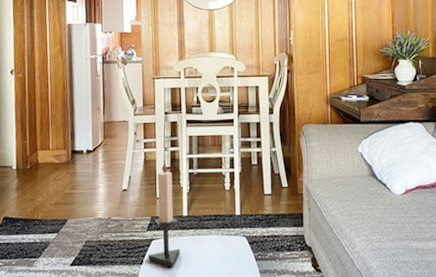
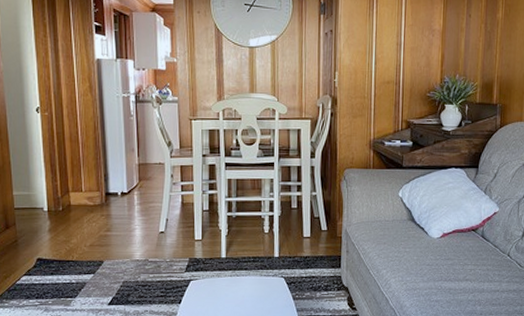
candle holder: present [148,164,181,268] -> none [187,207,219,307]

